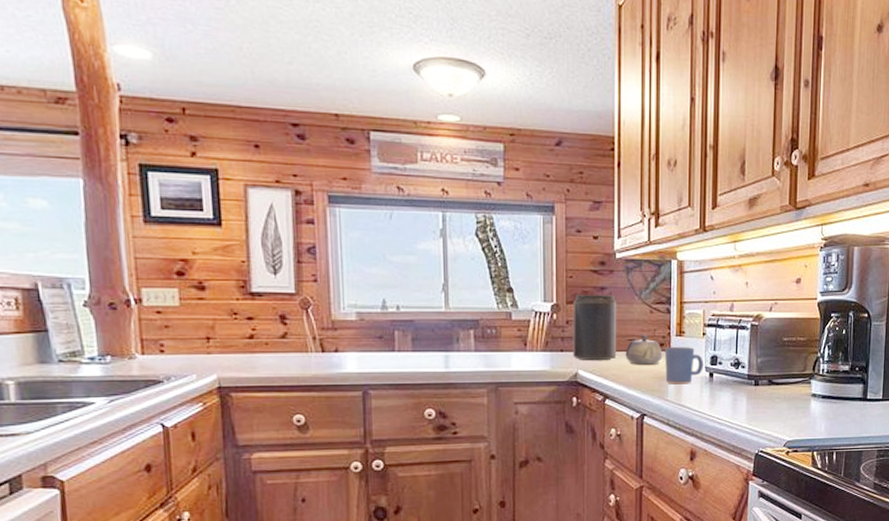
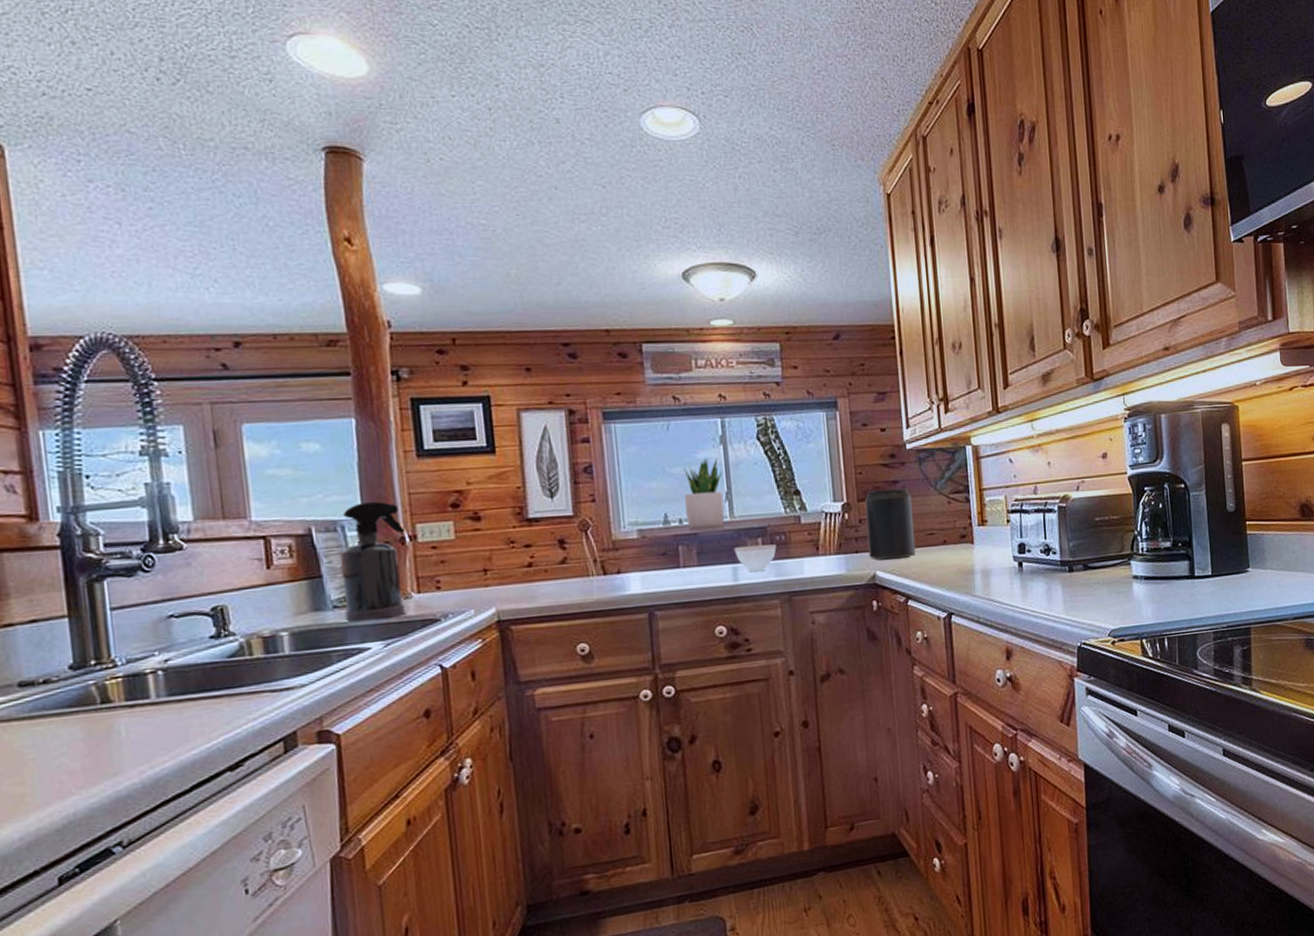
spray bottle: none [67,263,131,378] -> present [341,501,405,622]
planter: none [403,249,440,318] -> present [684,457,725,532]
bowl: none [447,336,487,361] -> present [734,544,777,572]
teapot: present [625,334,663,365] -> none [925,526,966,561]
mug: present [665,347,703,385] -> none [968,536,1011,578]

